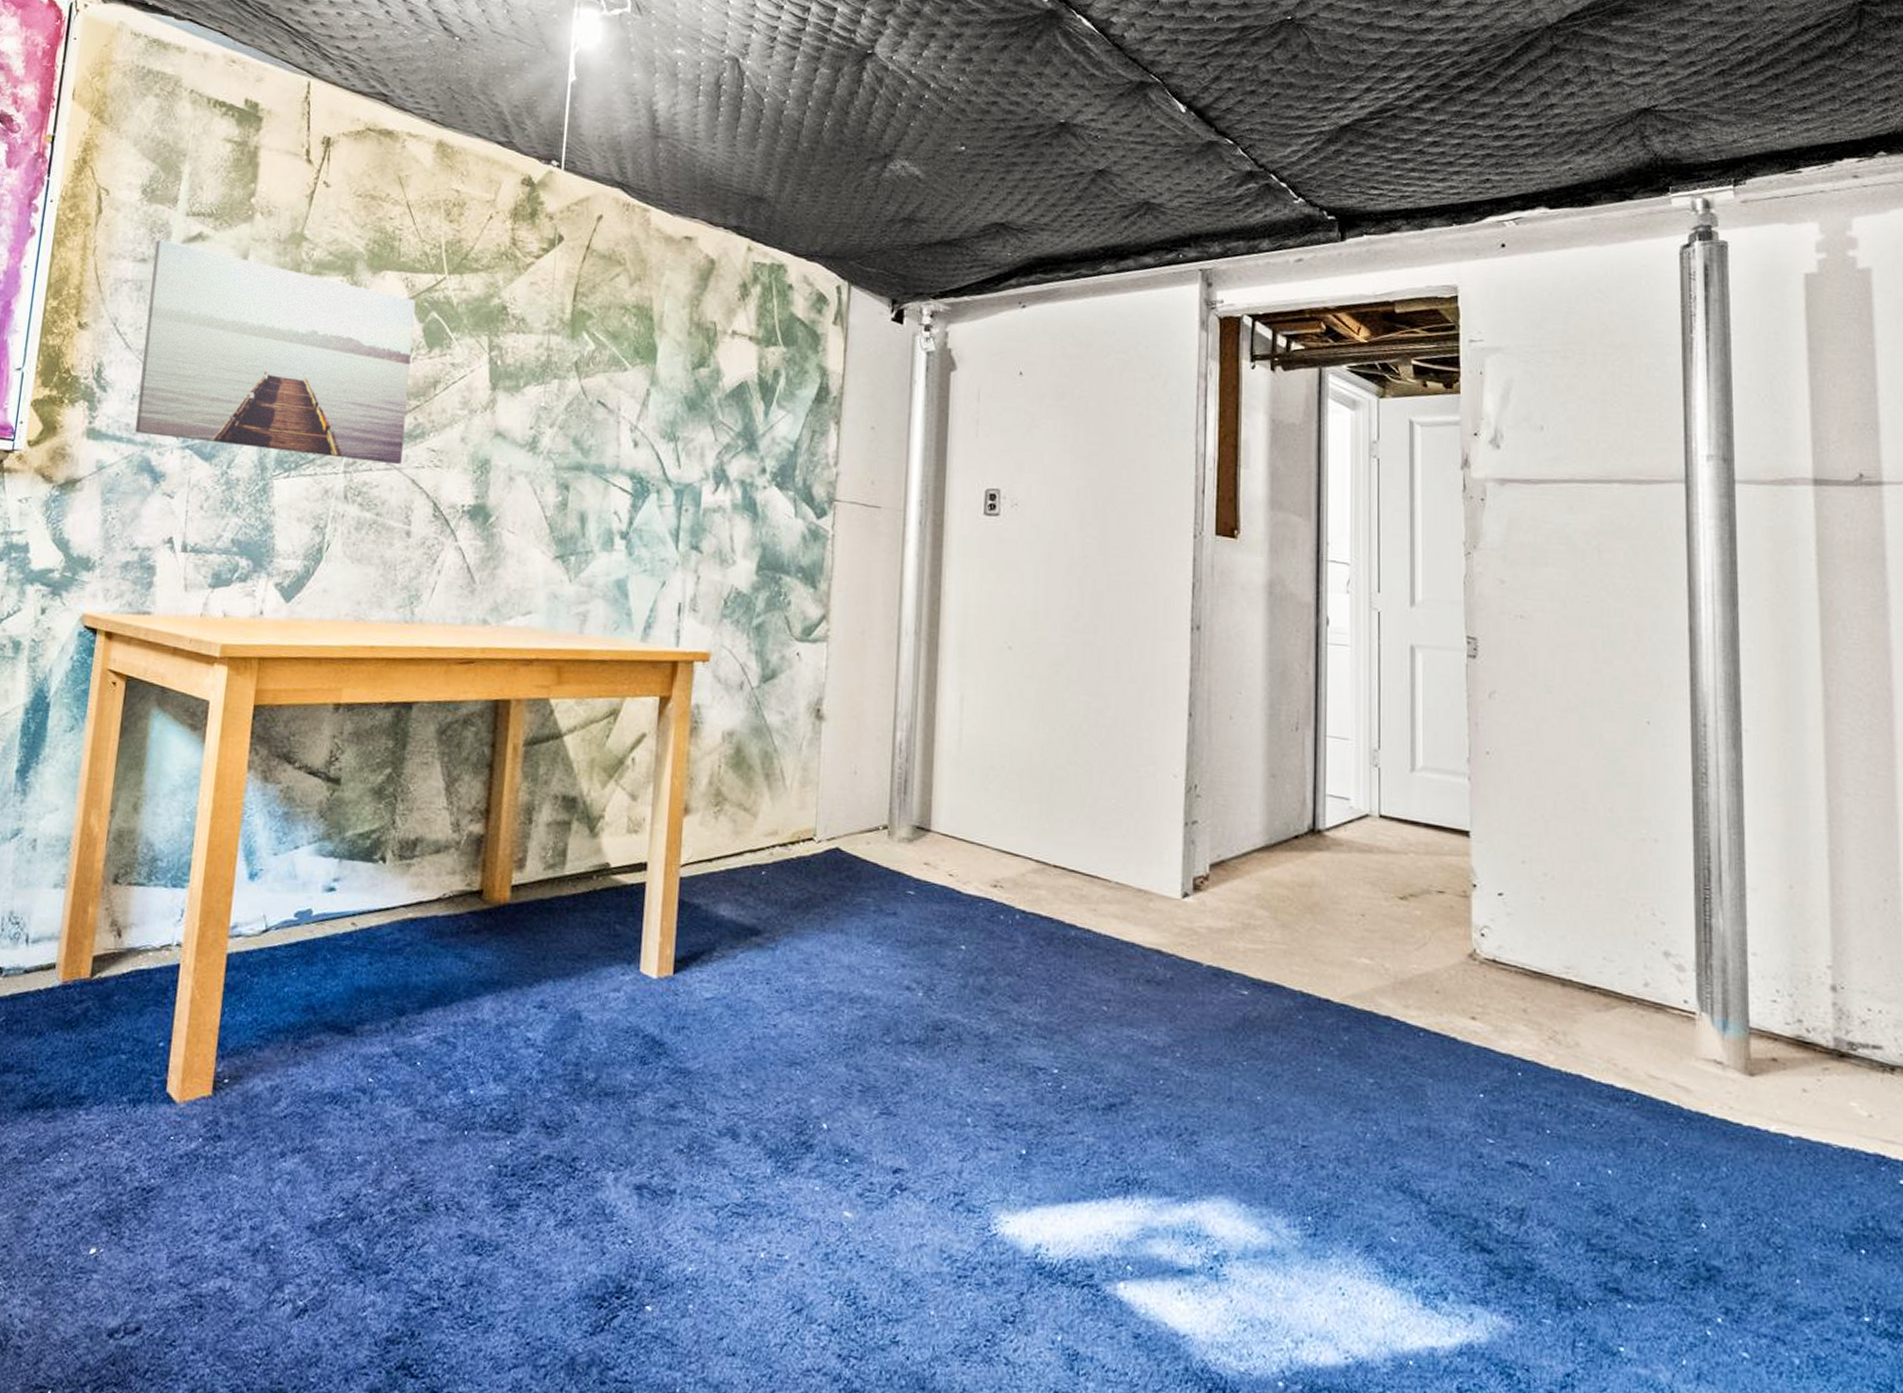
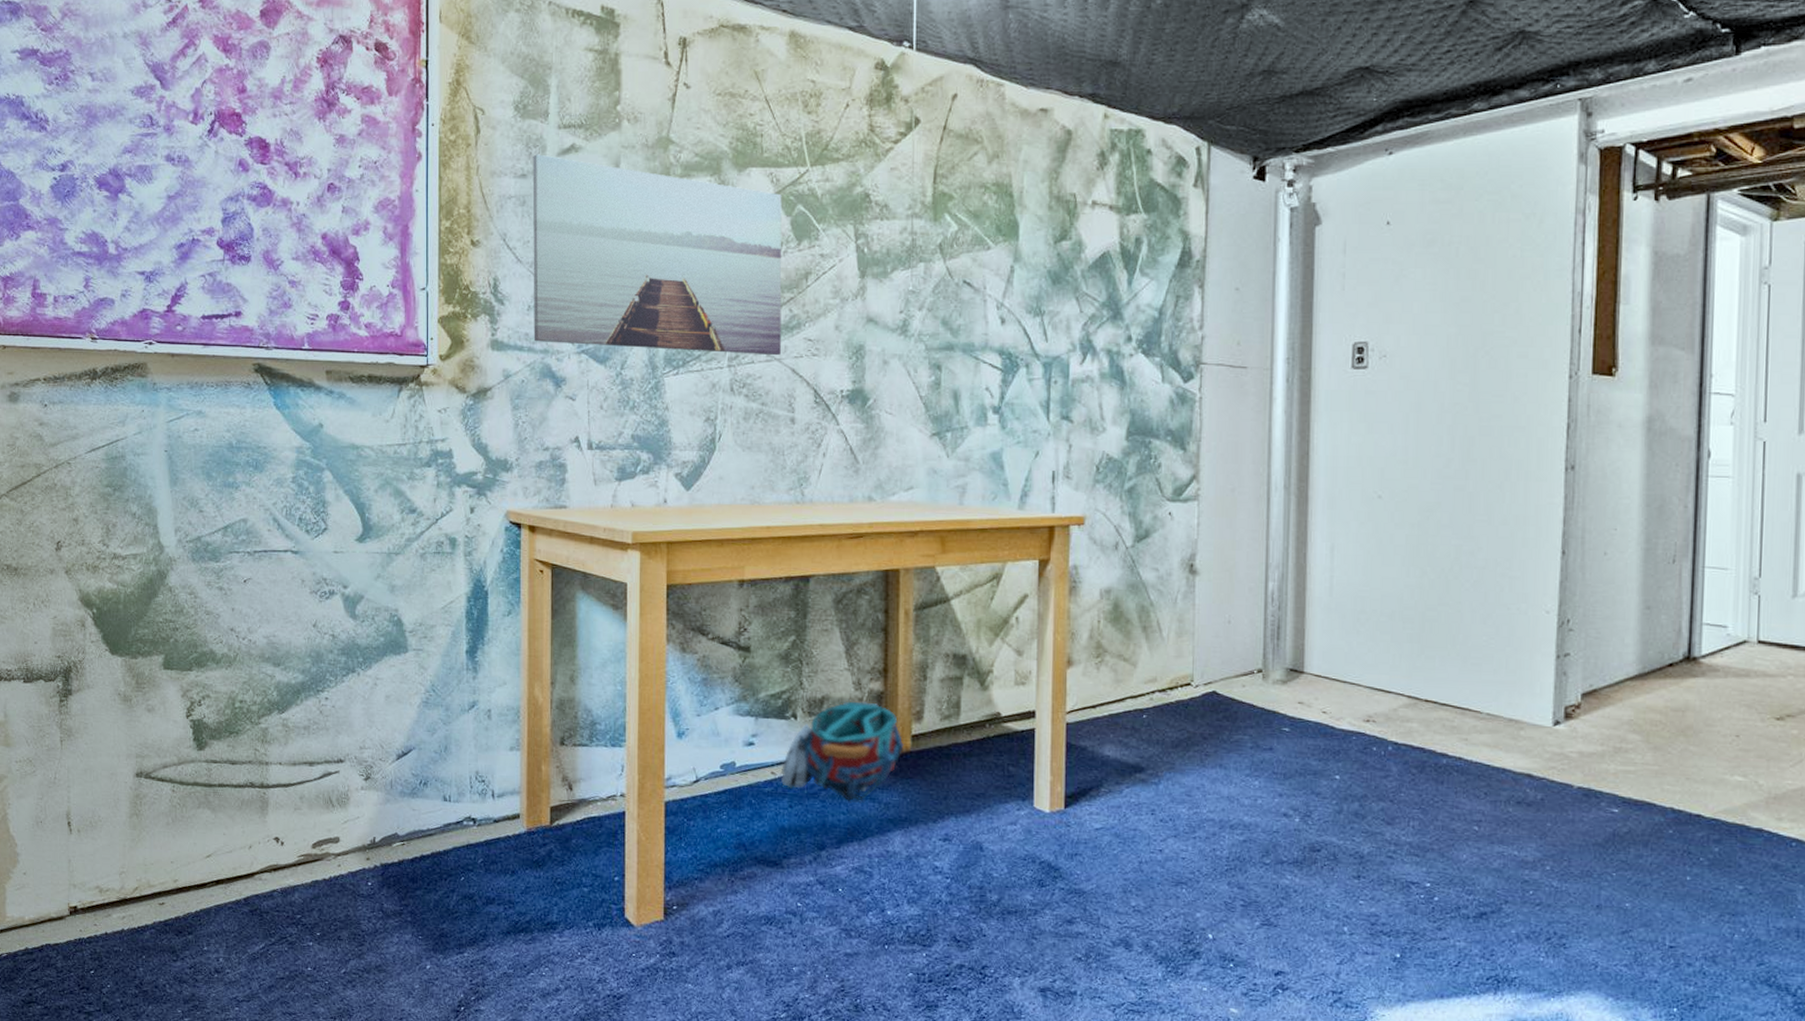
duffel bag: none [362,844,502,960] -> present [780,701,904,801]

